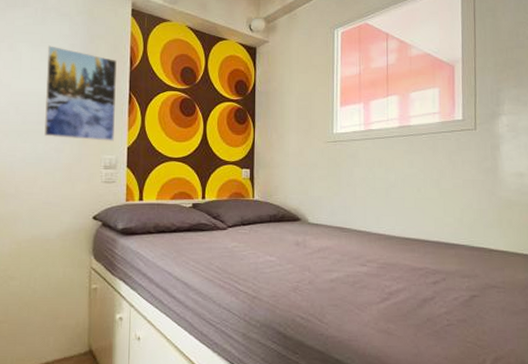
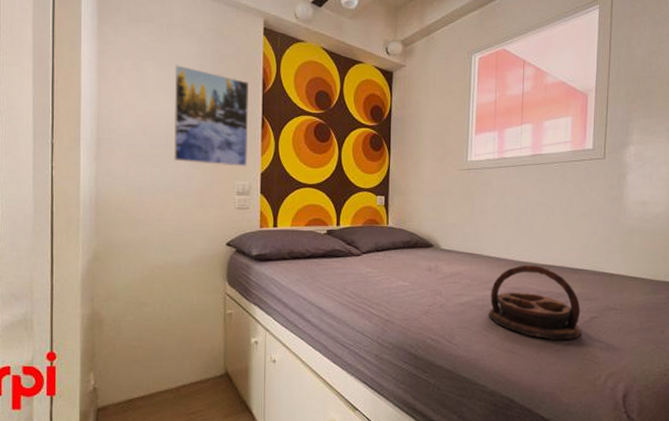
serving tray: none [360,239,461,320] -> present [488,264,581,340]

